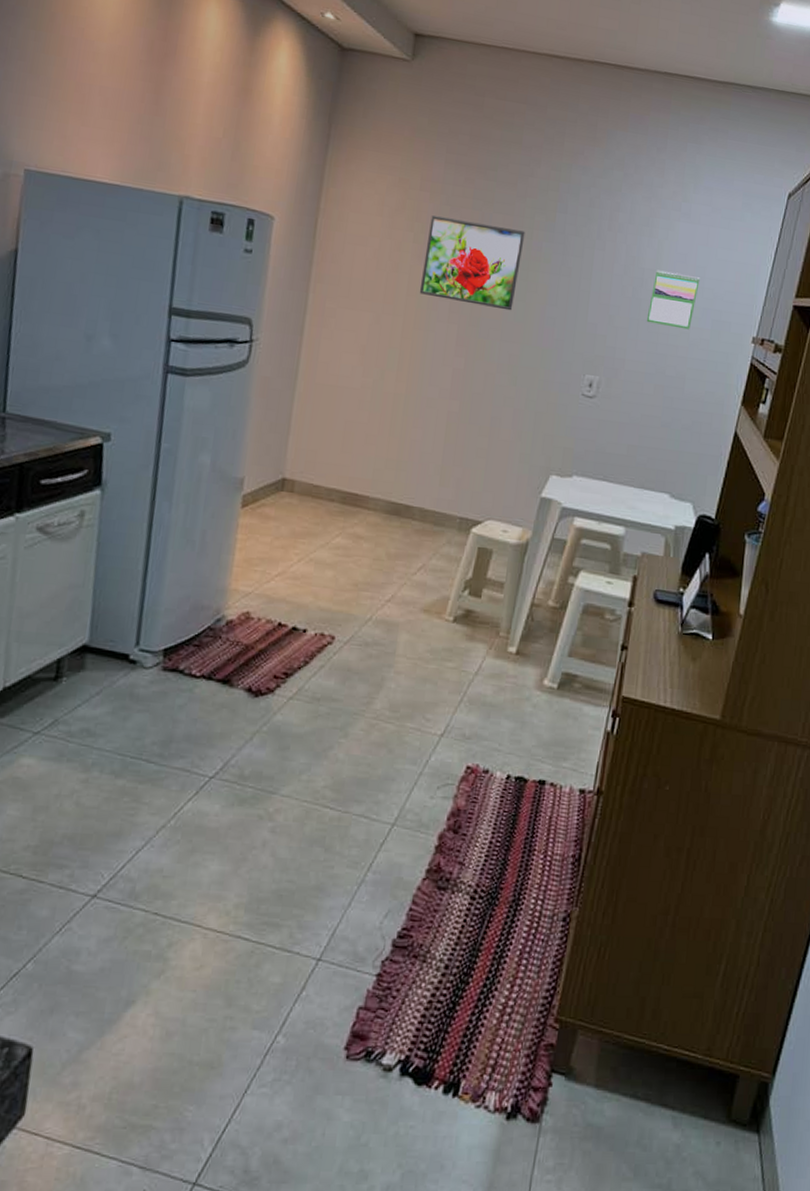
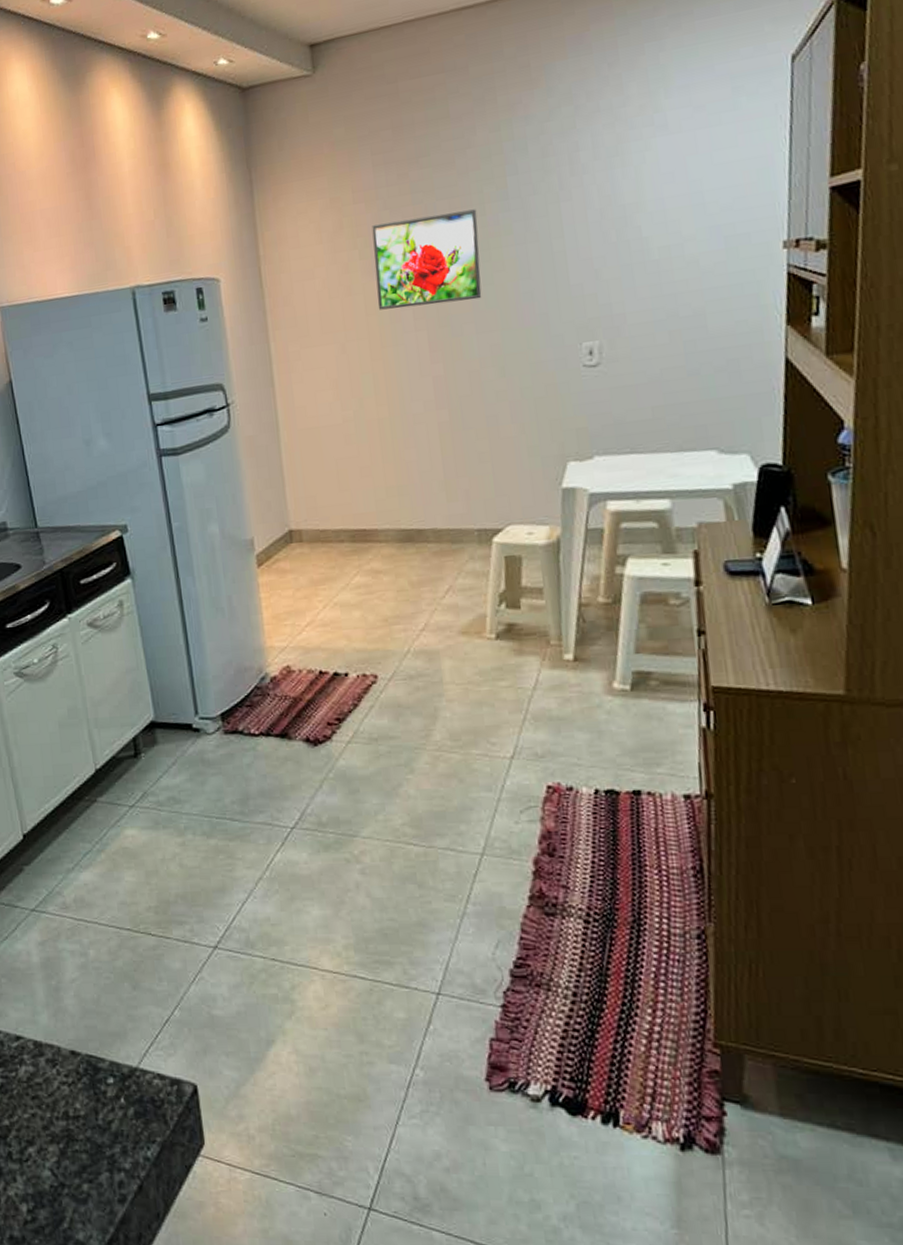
calendar: present [646,270,700,330] -> none [639,193,699,264]

